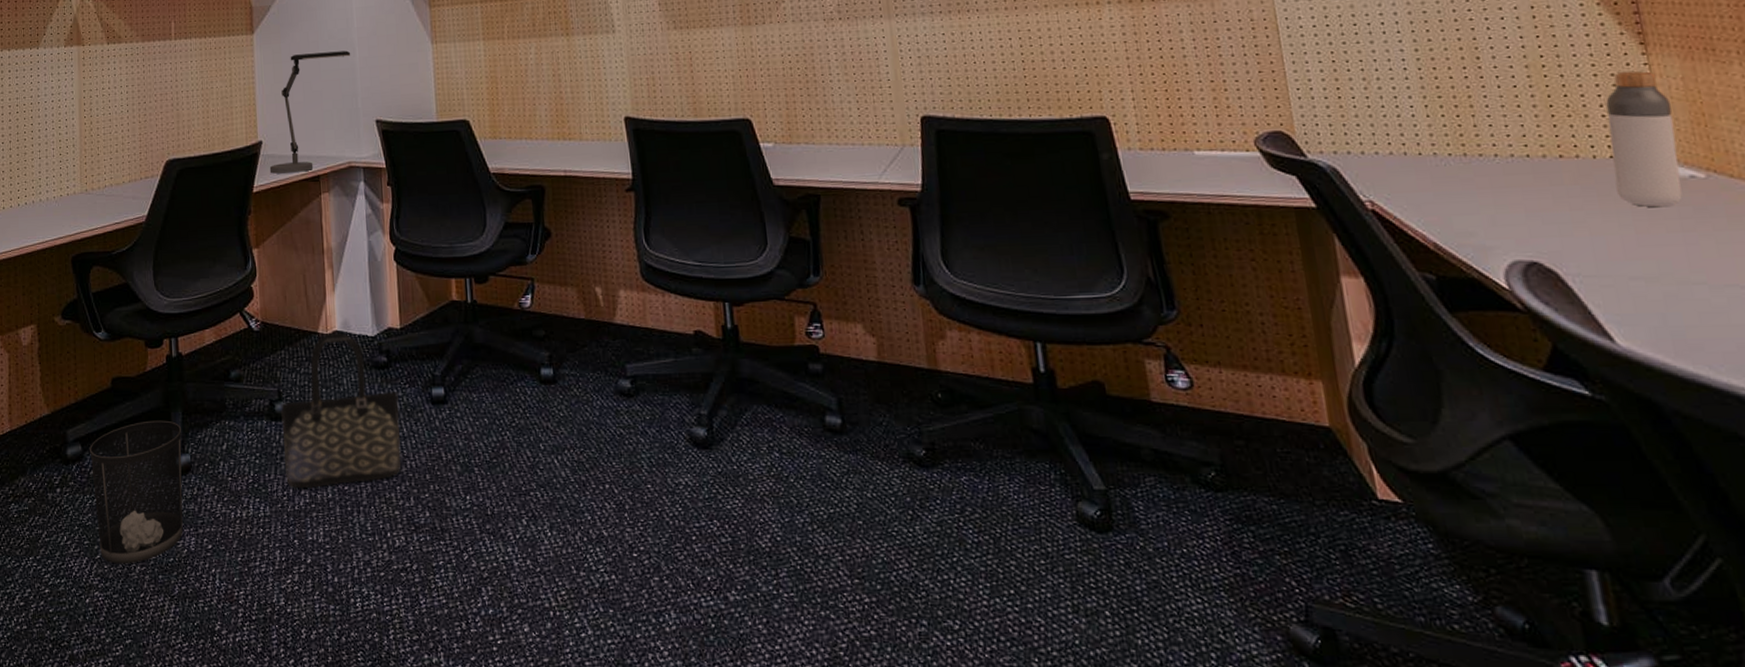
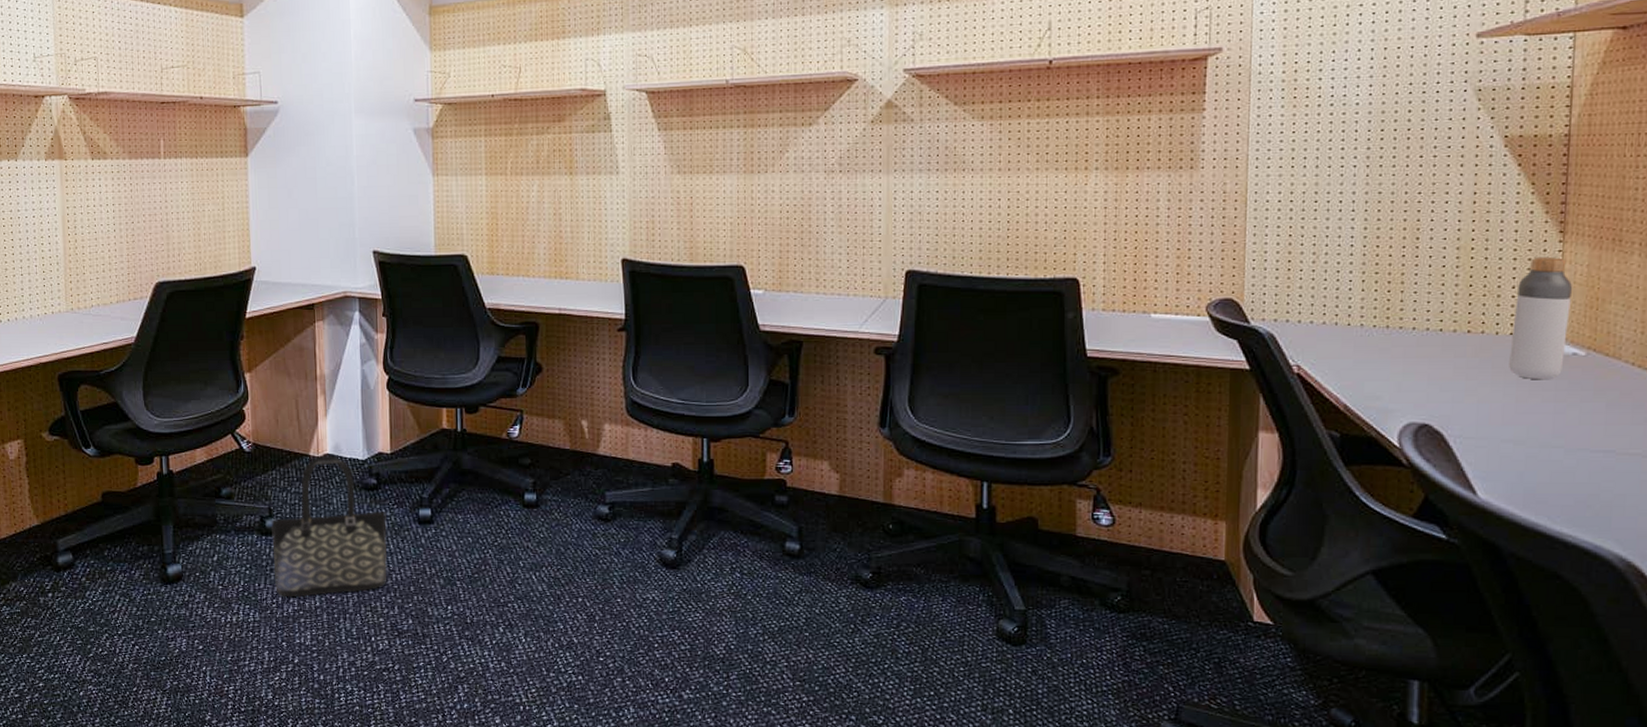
waste bin: present [90,420,183,564] -> none [81,533,175,662]
desk lamp: present [269,50,351,174] -> none [263,179,349,300]

